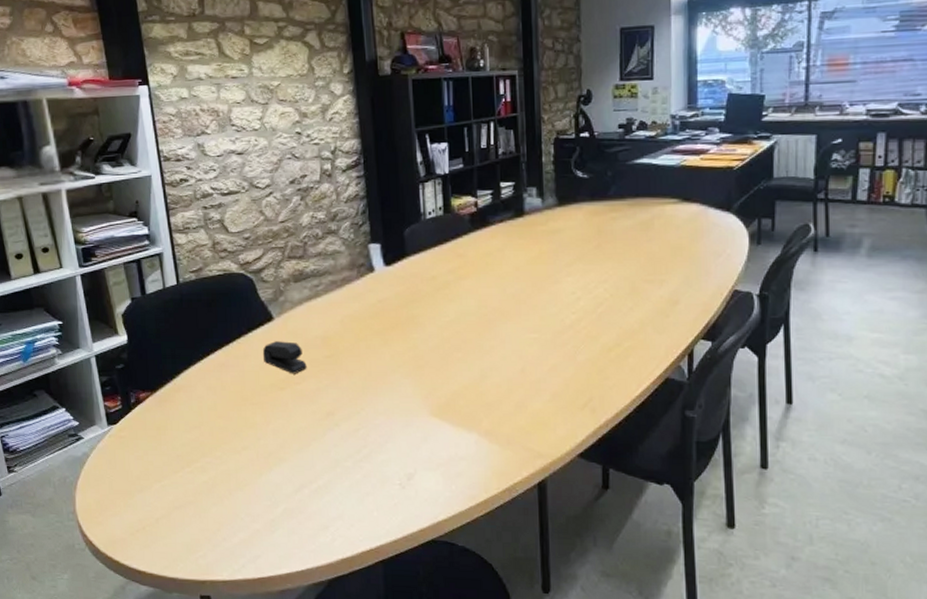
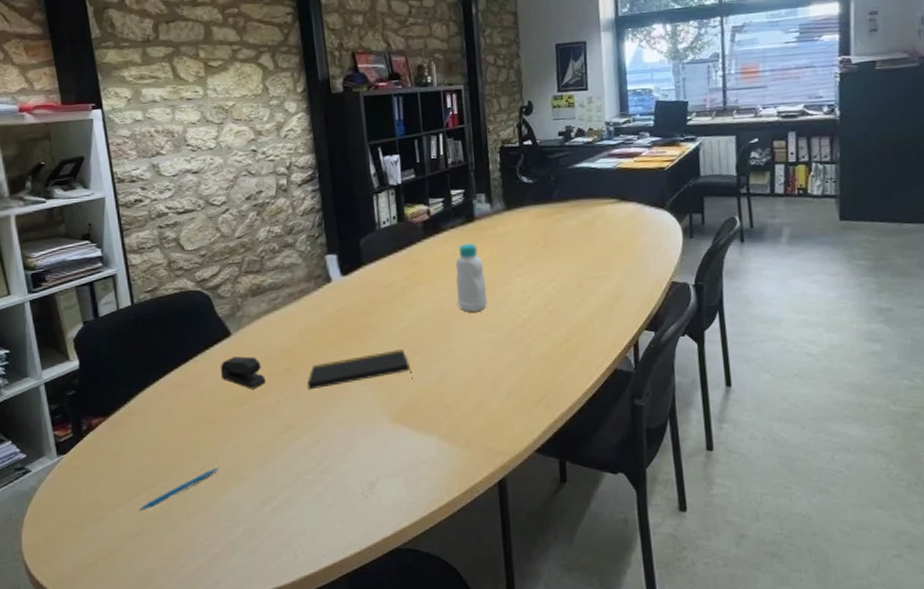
pen: none [184,448,261,485] -> present [139,468,220,512]
notepad: none [348,344,454,379] -> present [307,349,413,390]
bottle: none [502,239,535,310] -> present [455,243,488,312]

